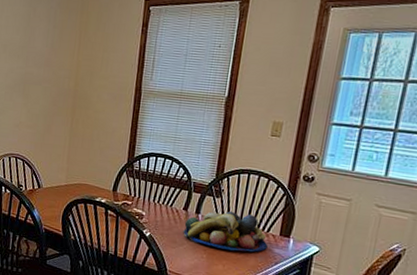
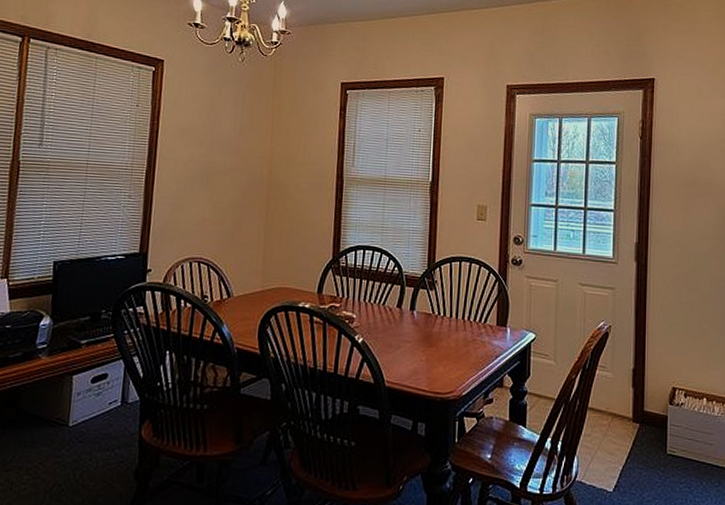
fruit bowl: present [183,211,268,252] -> none [399,303,487,348]

